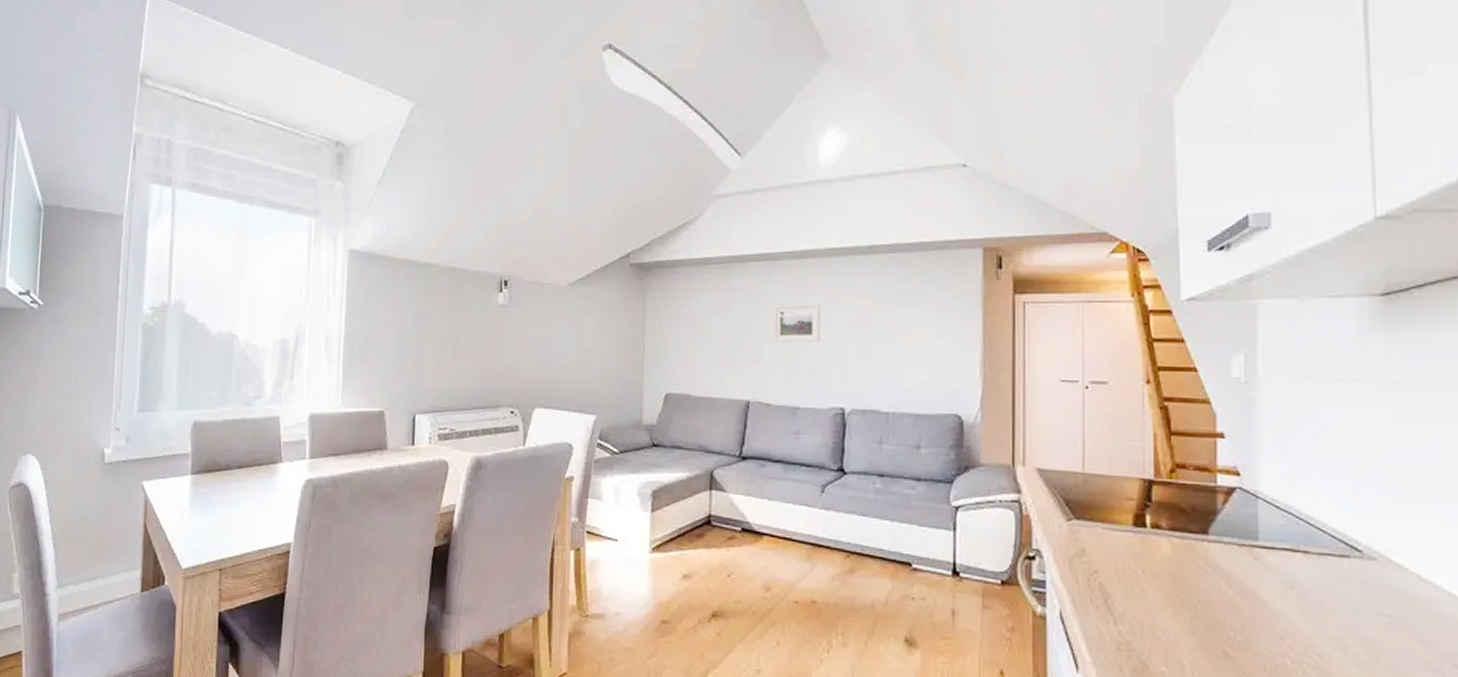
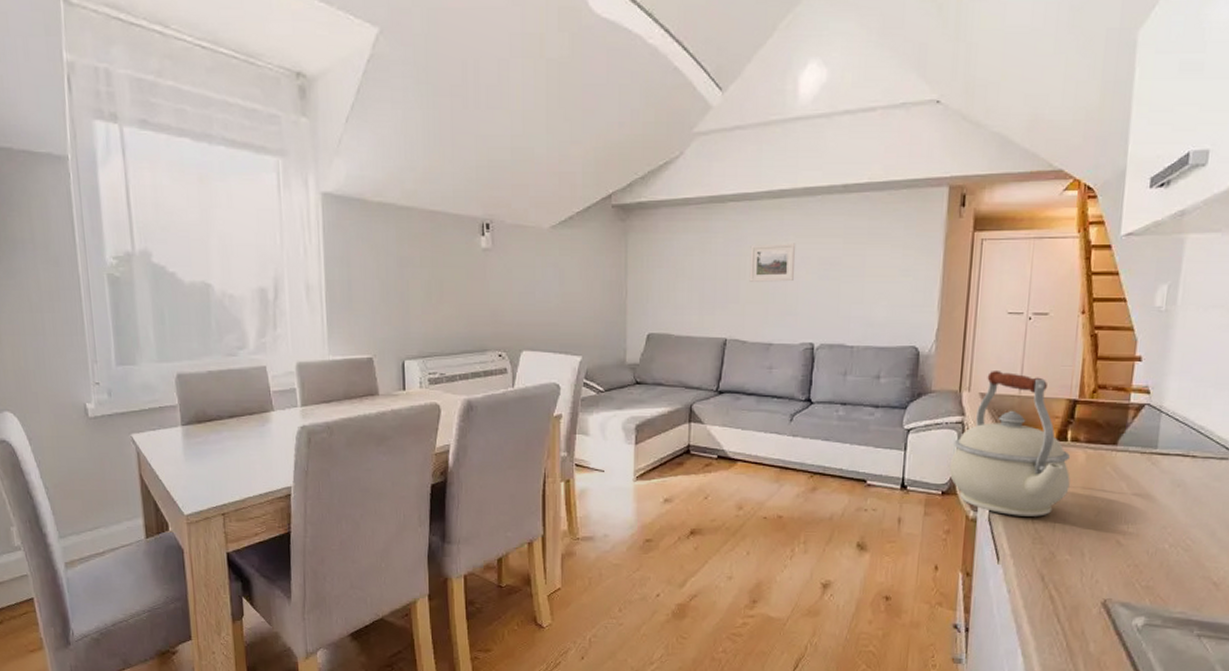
kettle: none [1008,444,1155,617] -> present [949,371,1070,516]

